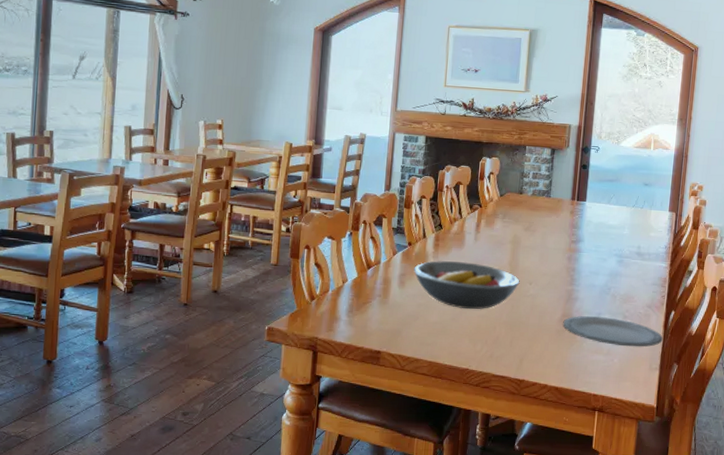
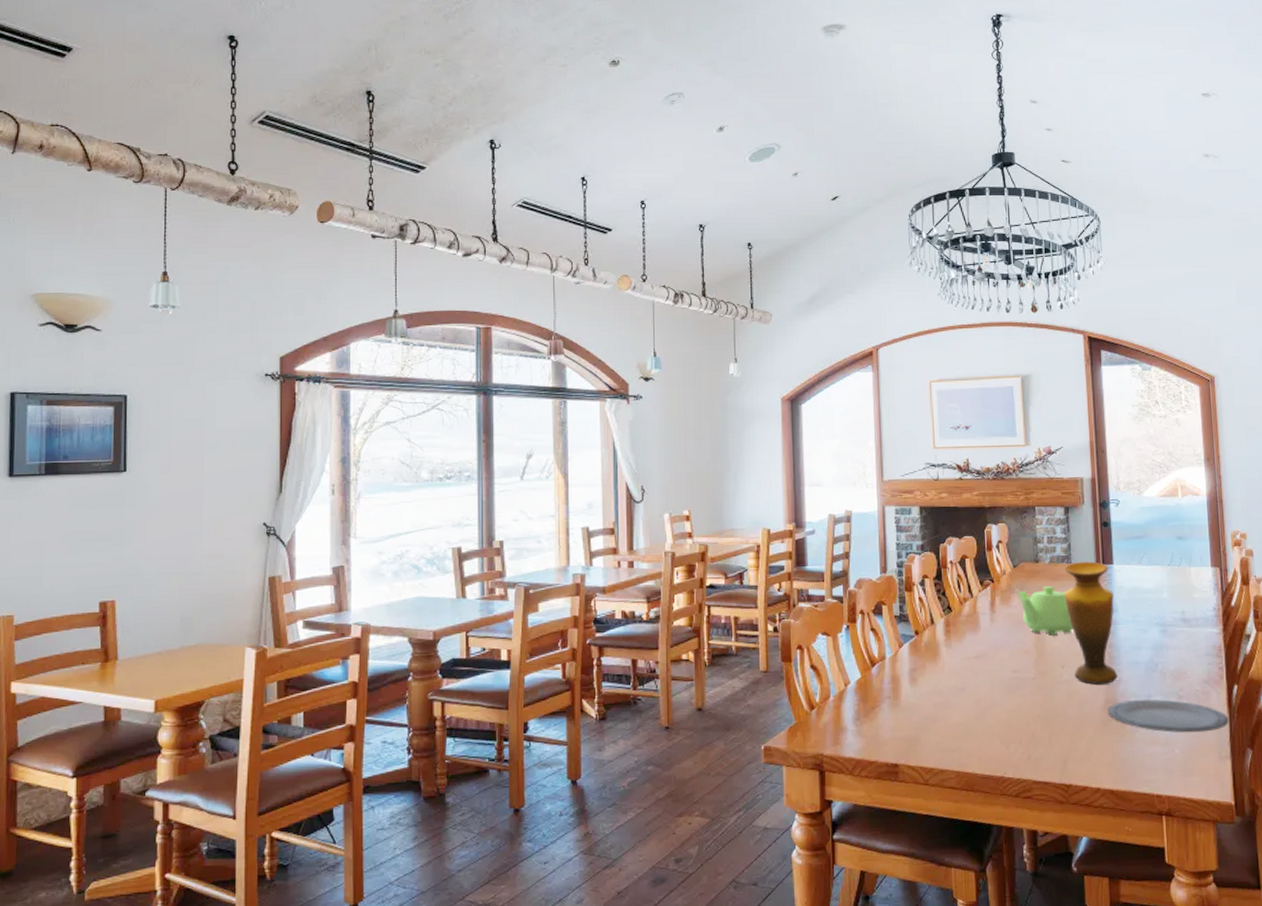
fruit bowl: present [414,261,520,309] -> none [925,648,1050,704]
teapot: none [501,215,545,257] -> present [1018,586,1074,635]
vase: none [540,196,583,301] -> present [1064,561,1118,685]

